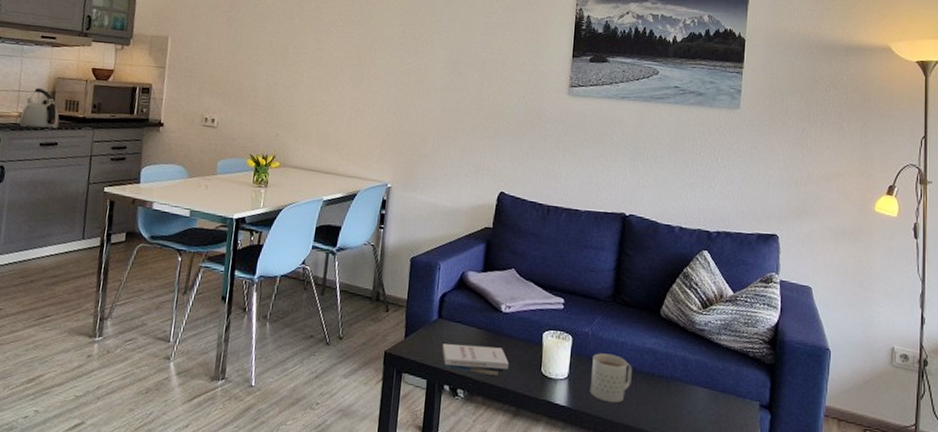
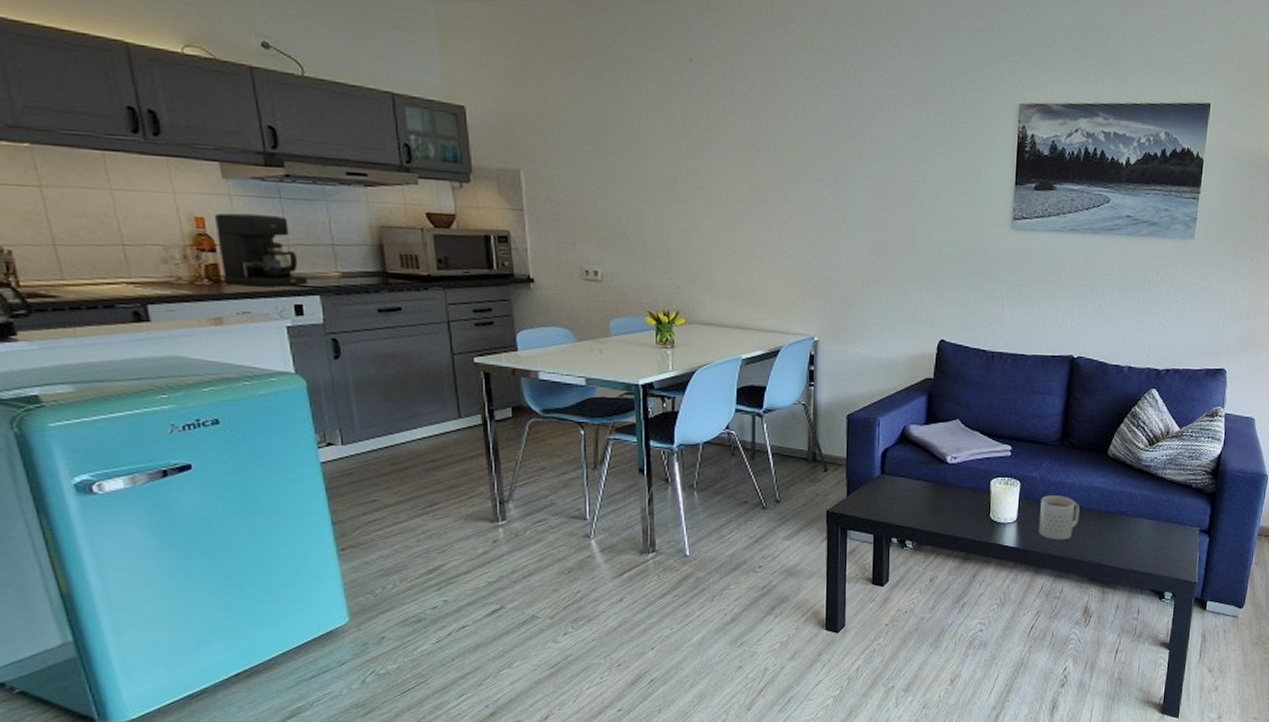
kettle: present [19,88,60,128] -> none [343,240,399,291]
books: present [442,344,509,375] -> none [887,497,957,524]

